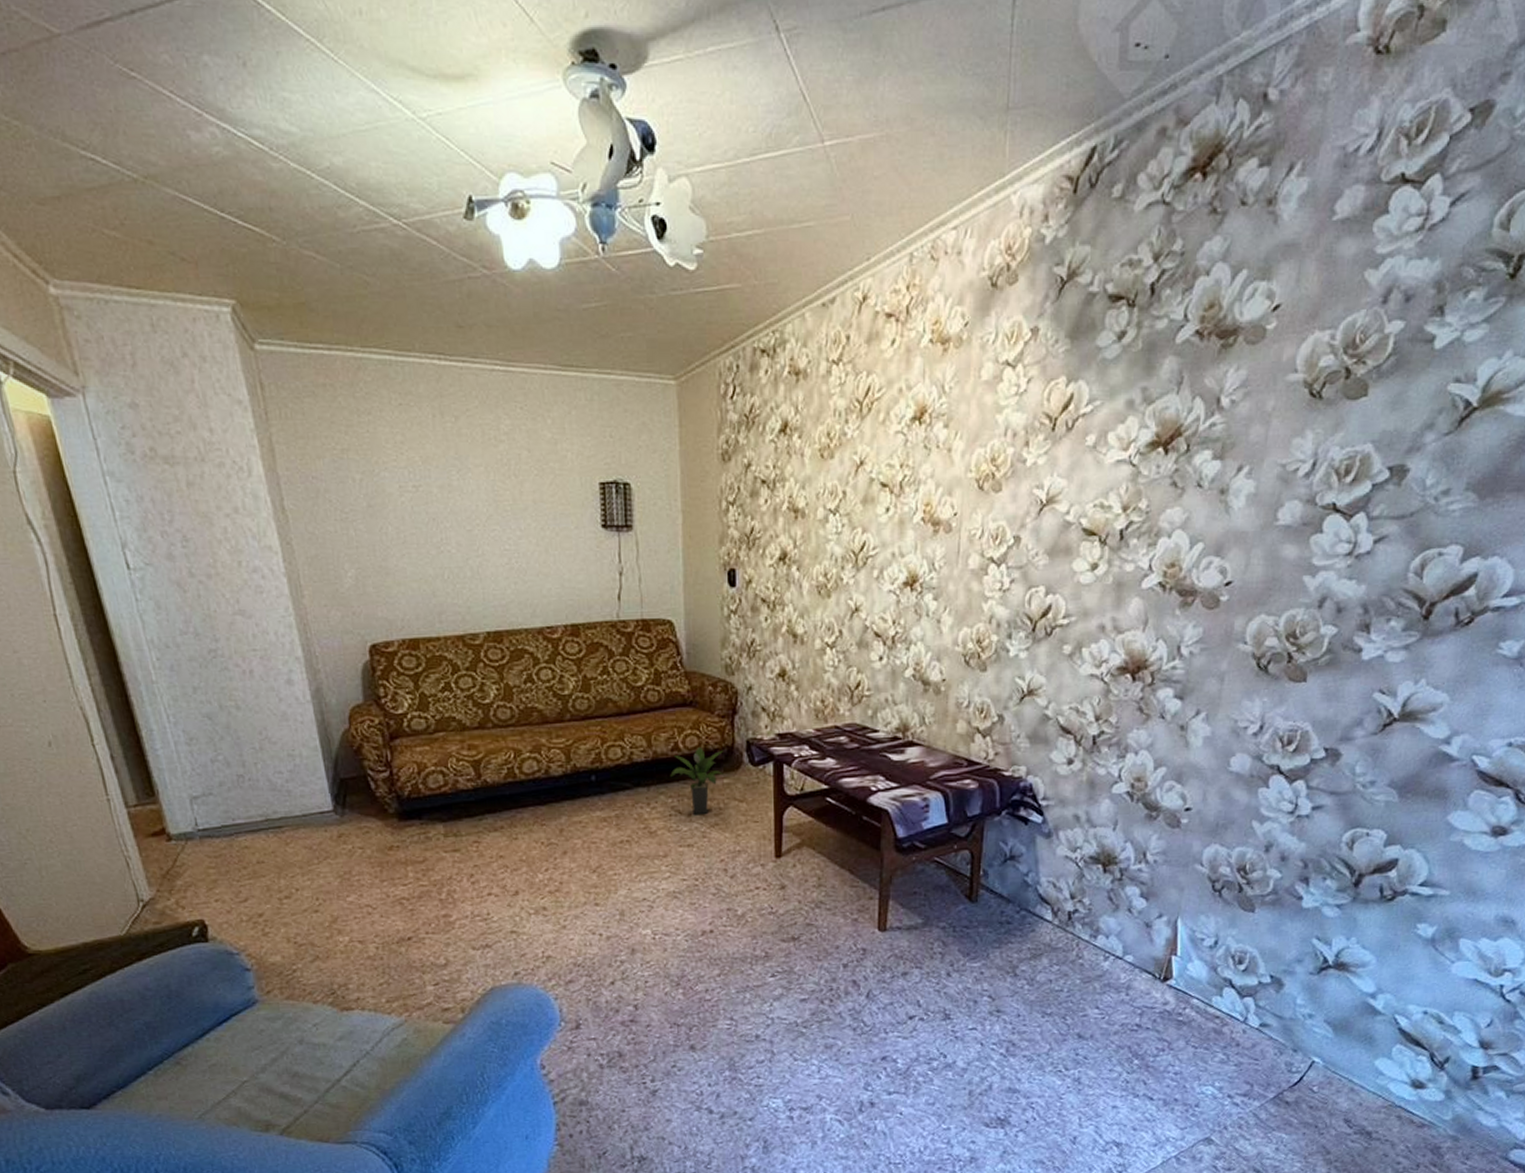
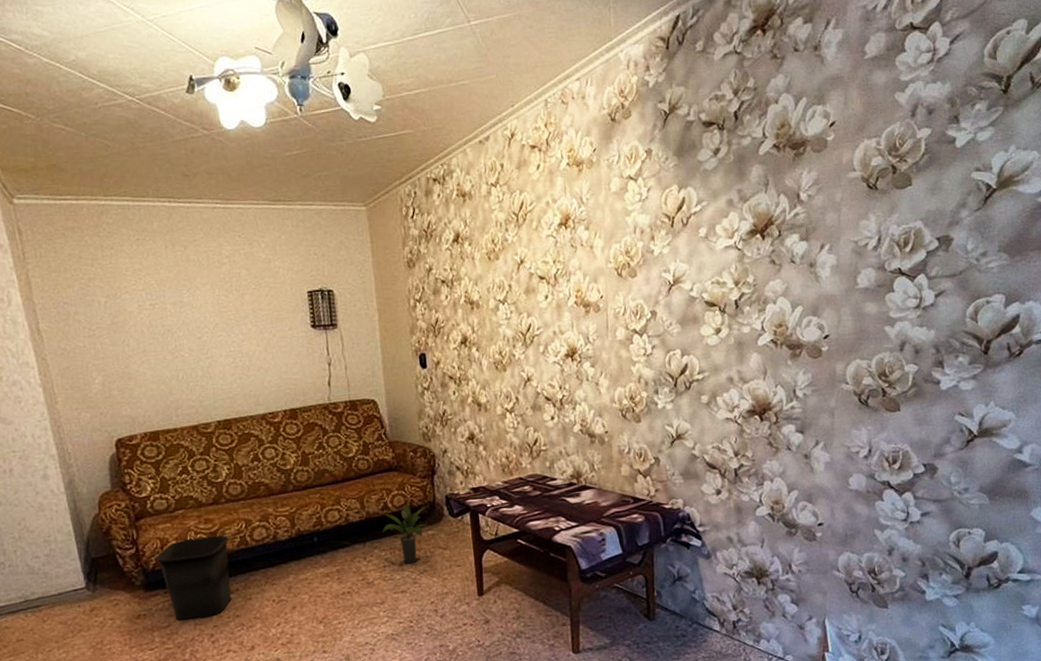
waste bin: none [411,764,495,857] -> present [155,535,232,621]

